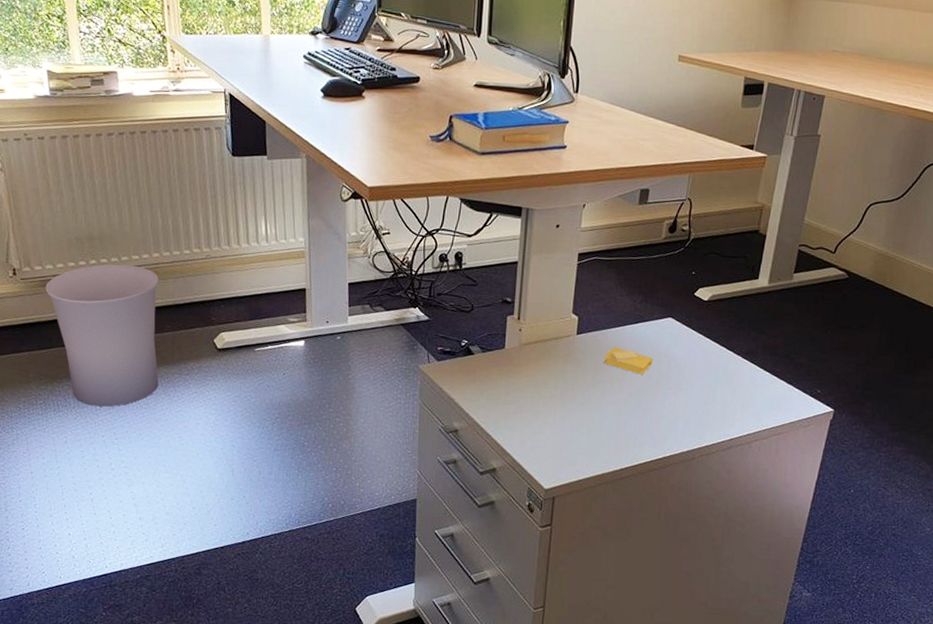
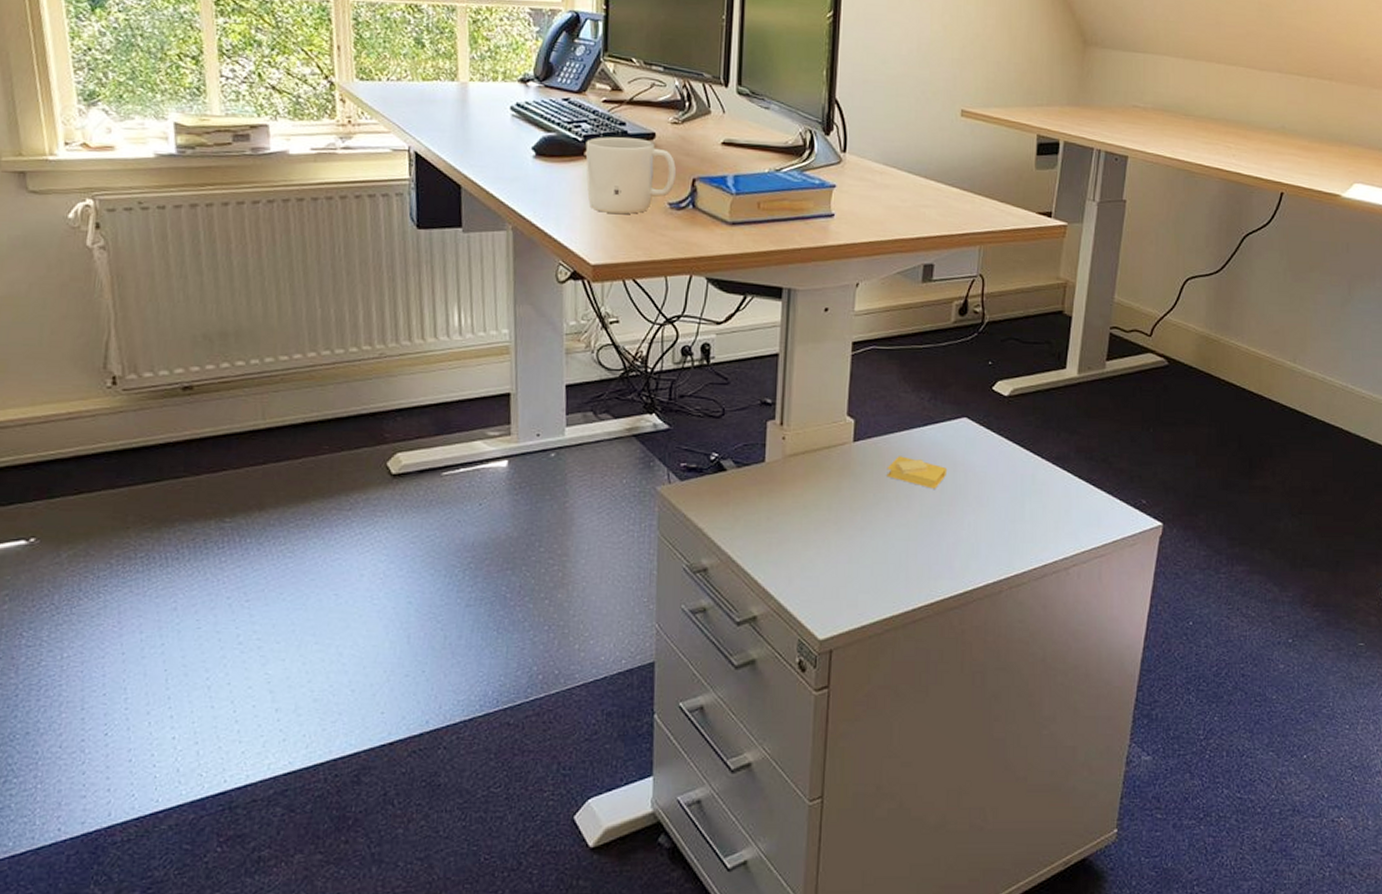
waste bin: present [45,264,159,407] -> none [156,367,315,557]
mug: none [363,80,437,145] -> present [585,137,677,214]

